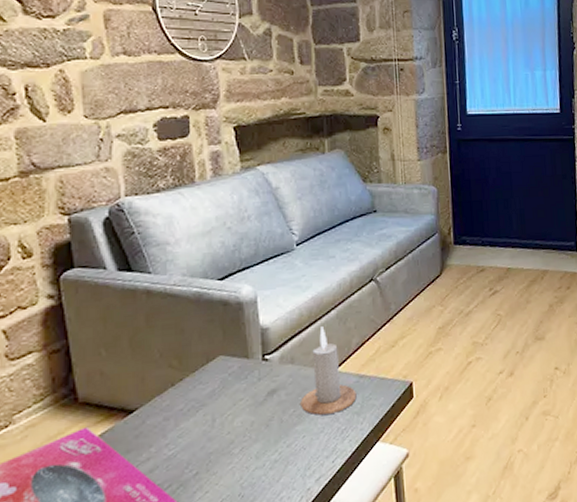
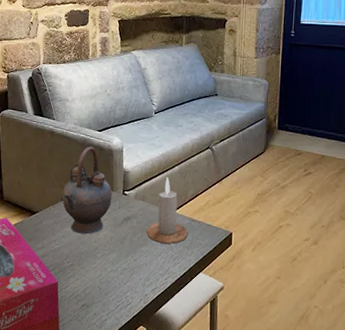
teapot: none [171,302,248,428] -> present [60,146,112,235]

